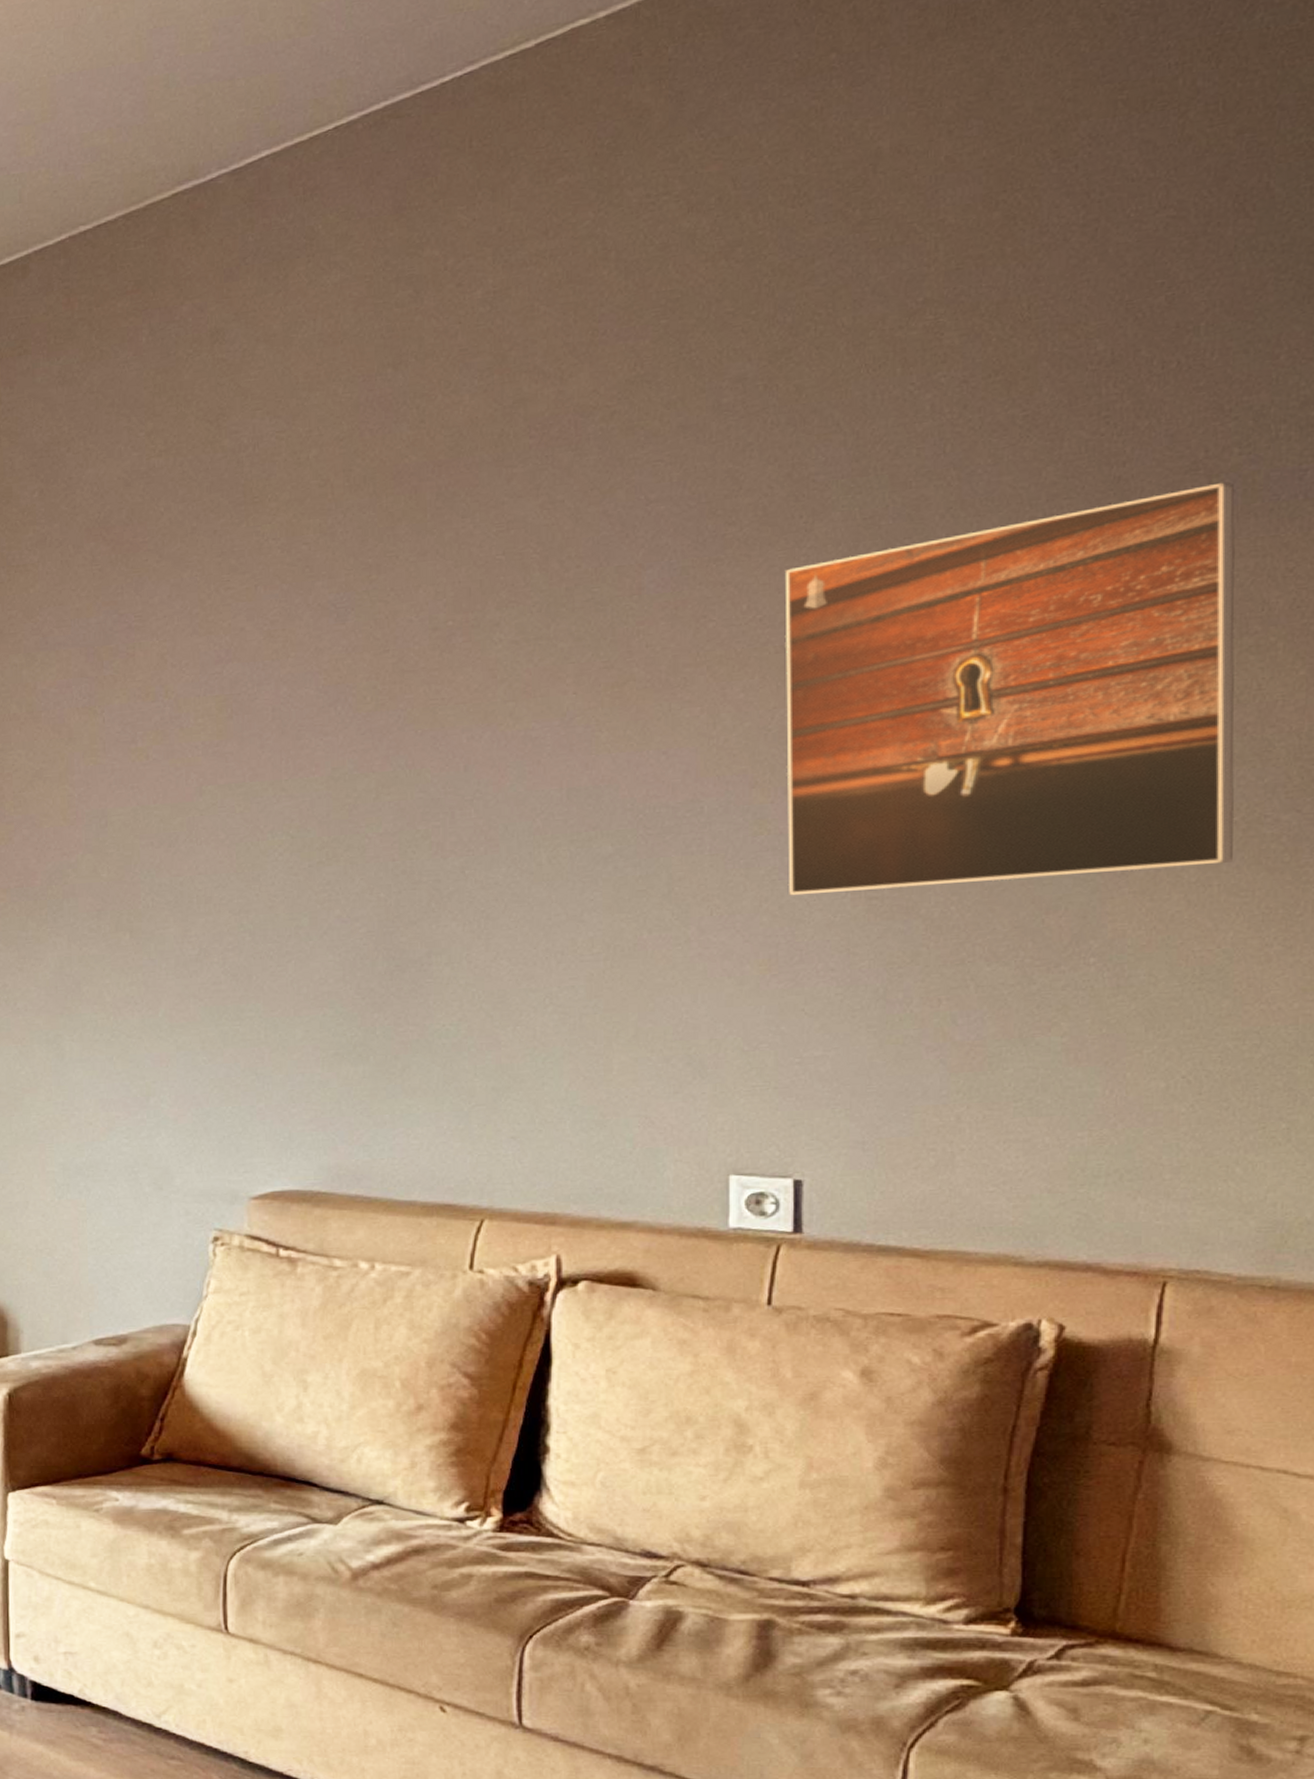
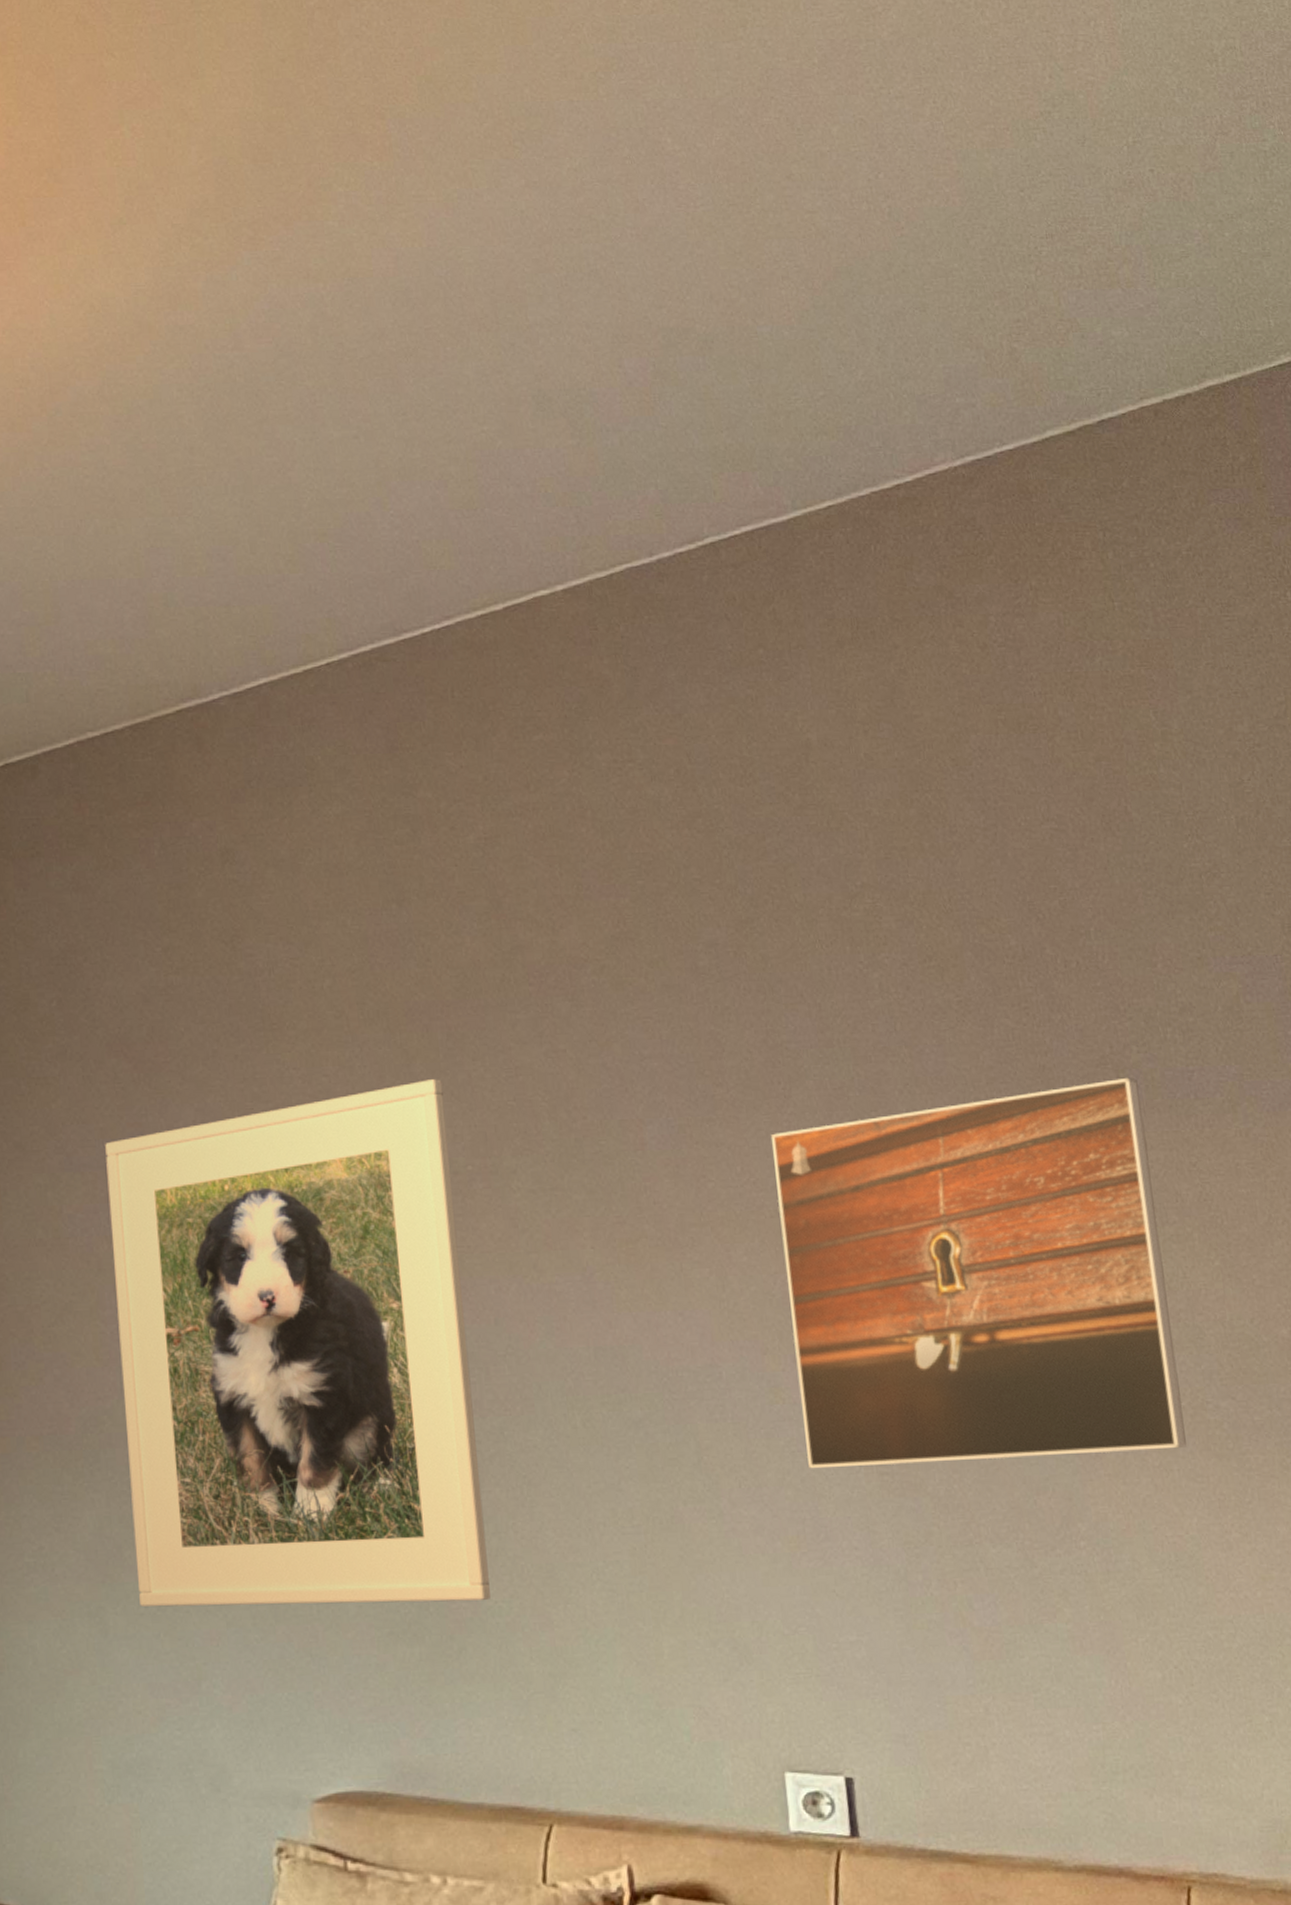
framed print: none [80,539,438,1035] -> present [105,1079,491,1607]

